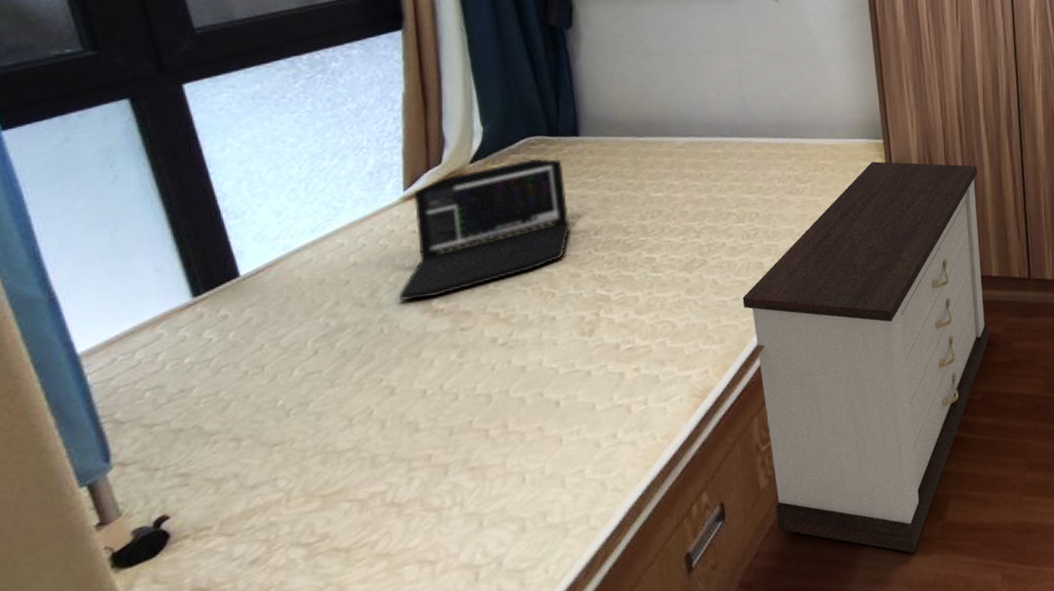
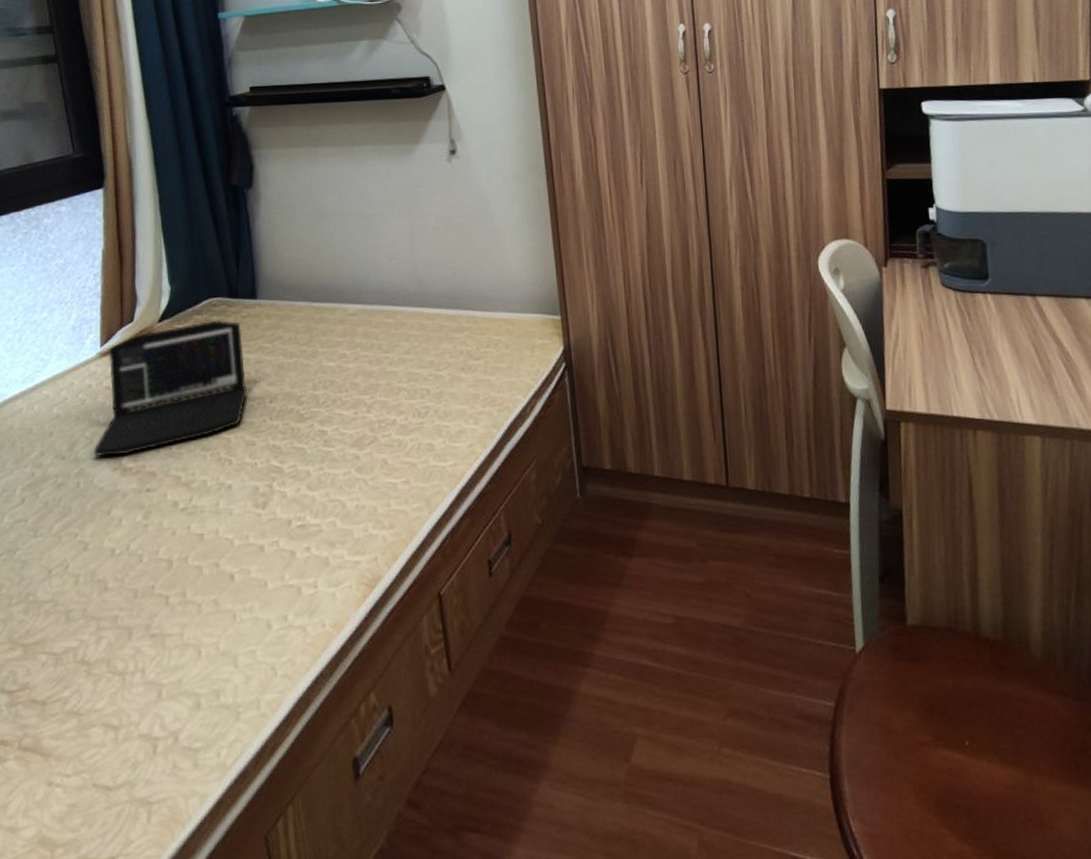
nightstand: present [742,161,989,554] -> none [413,340,681,797]

